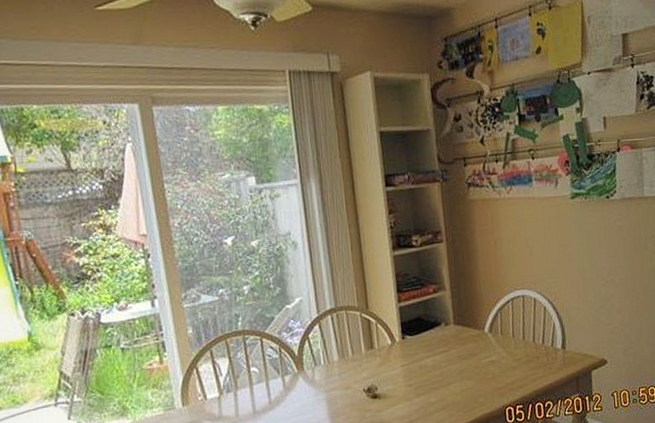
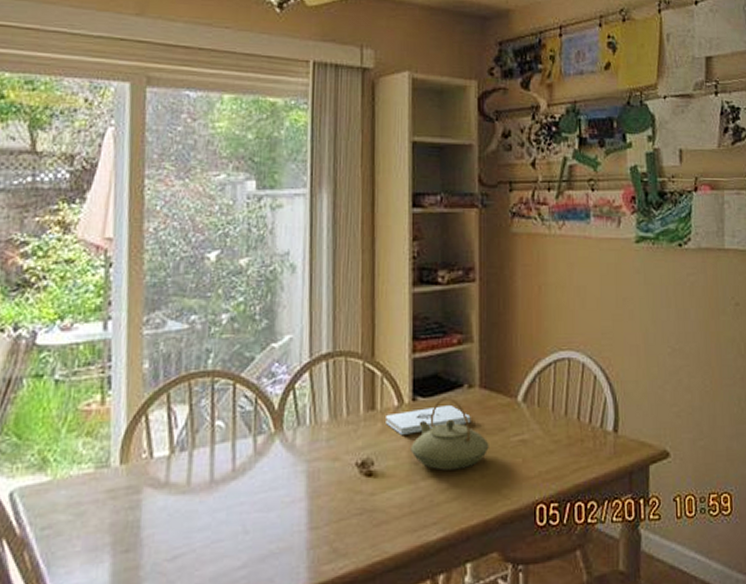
notepad: none [383,340,450,365] -> present [386,405,471,435]
teapot: none [404,334,466,389] -> present [411,398,489,471]

